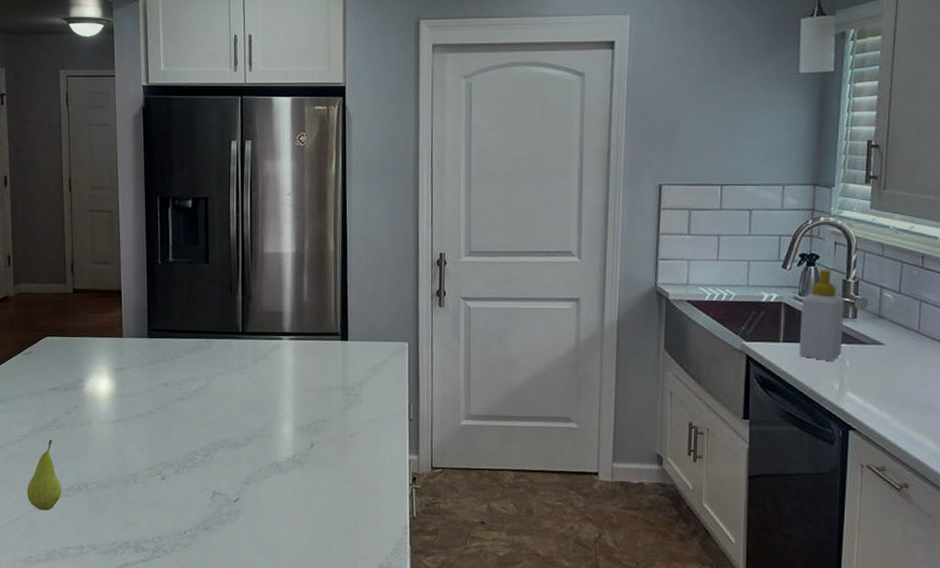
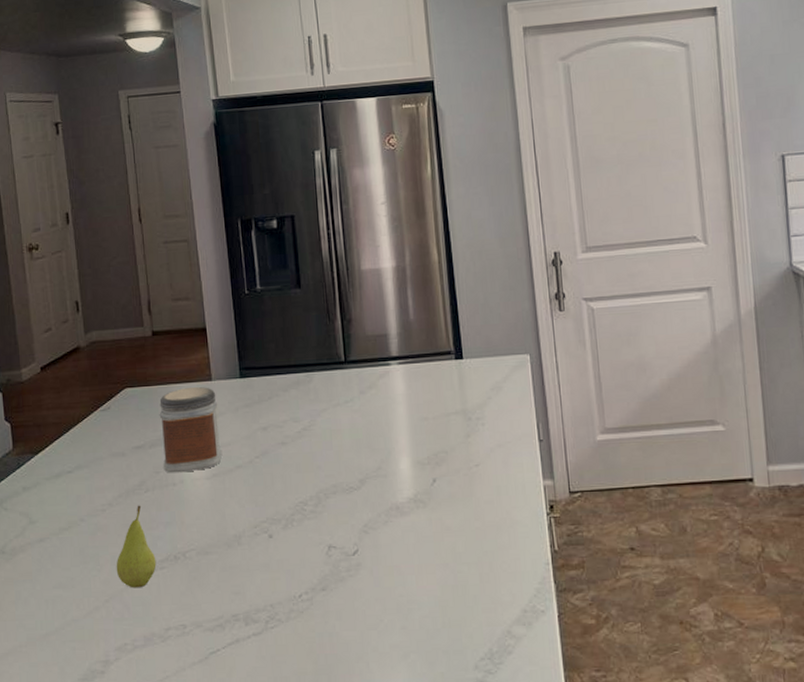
jar: none [74,342,127,416] -> present [159,387,223,473]

